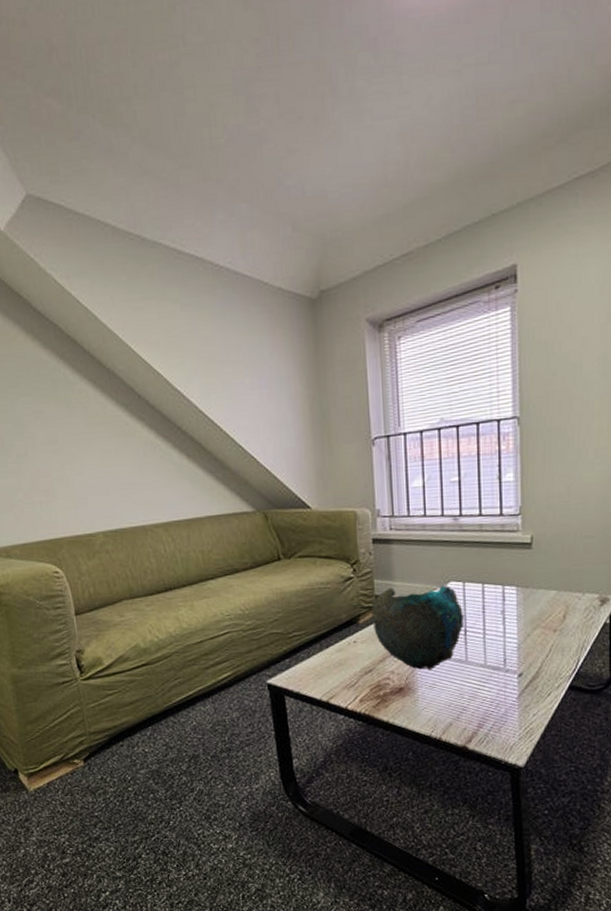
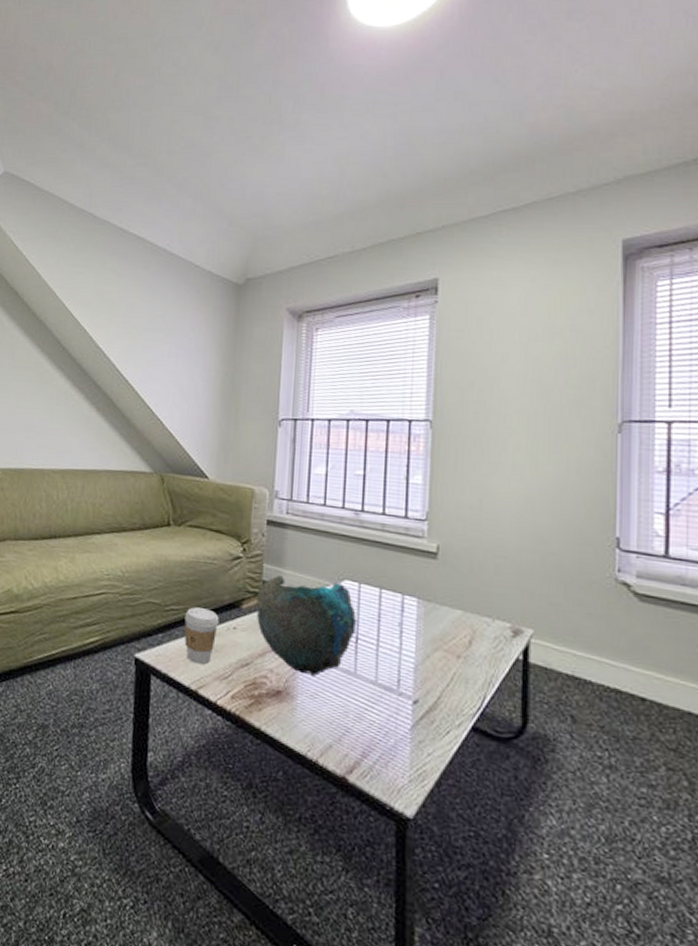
coffee cup: none [308,629,340,679] -> present [184,607,219,665]

